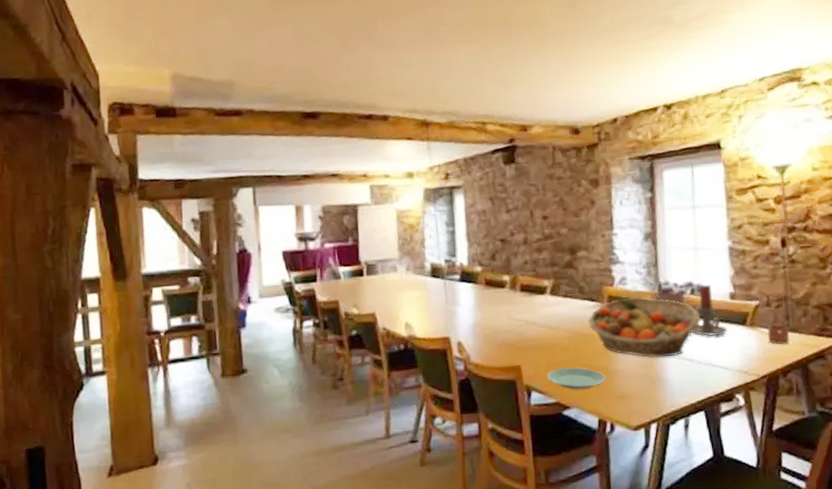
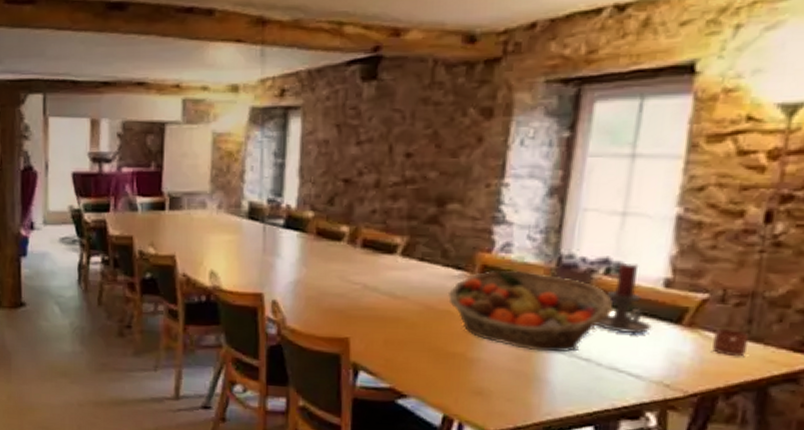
plate: present [547,367,606,390] -> none [382,348,461,378]

